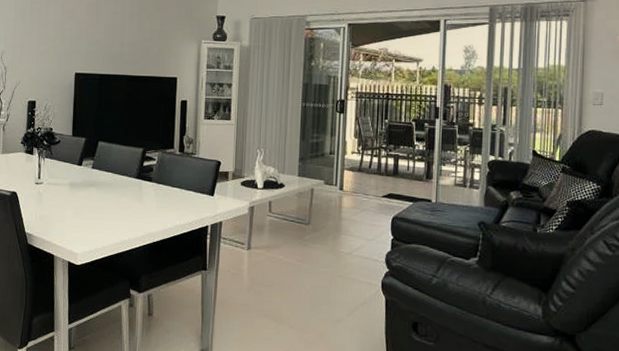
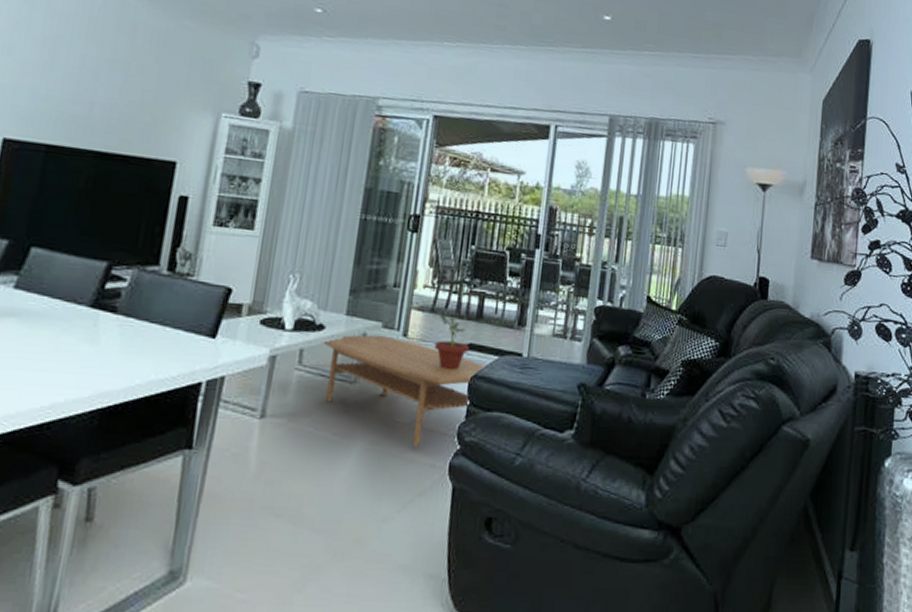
coffee table: none [283,189,404,270] -> present [321,335,486,447]
potted plant: none [363,172,390,214] -> present [434,314,469,371]

